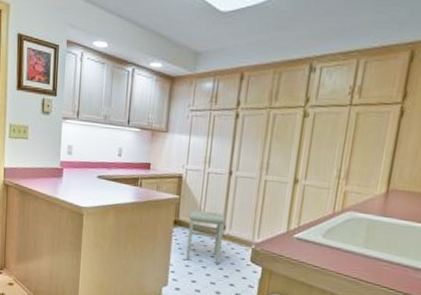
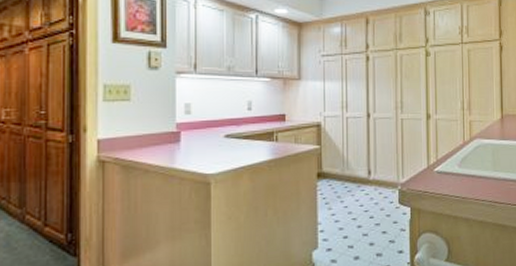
stool: present [185,210,226,265] -> none [333,158,370,215]

